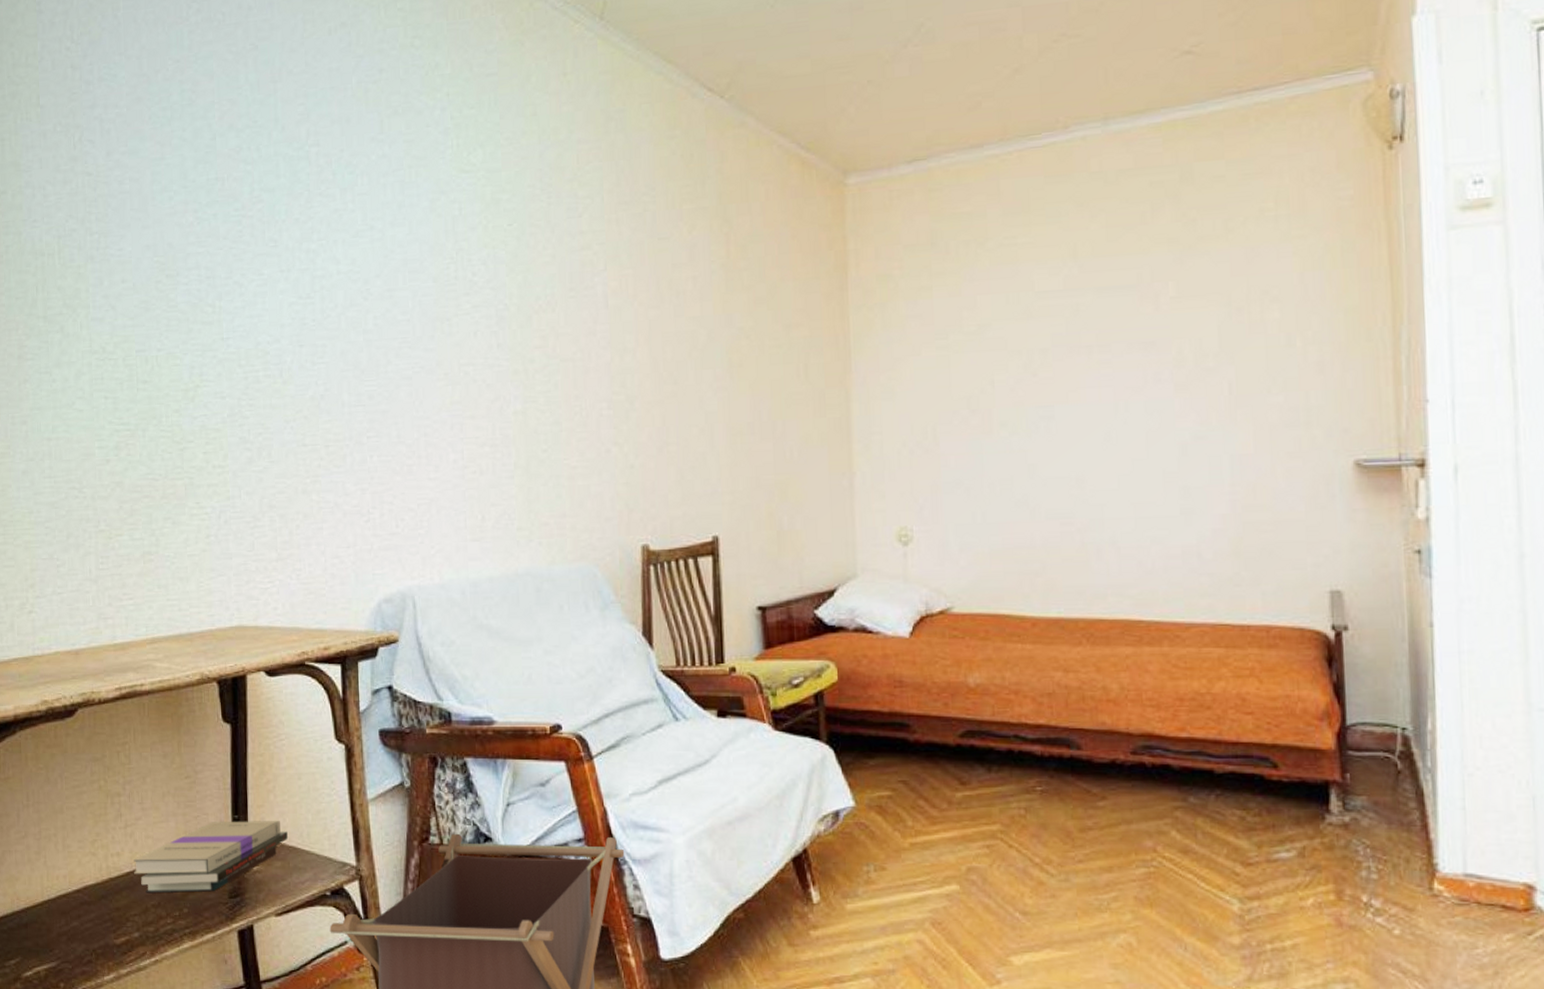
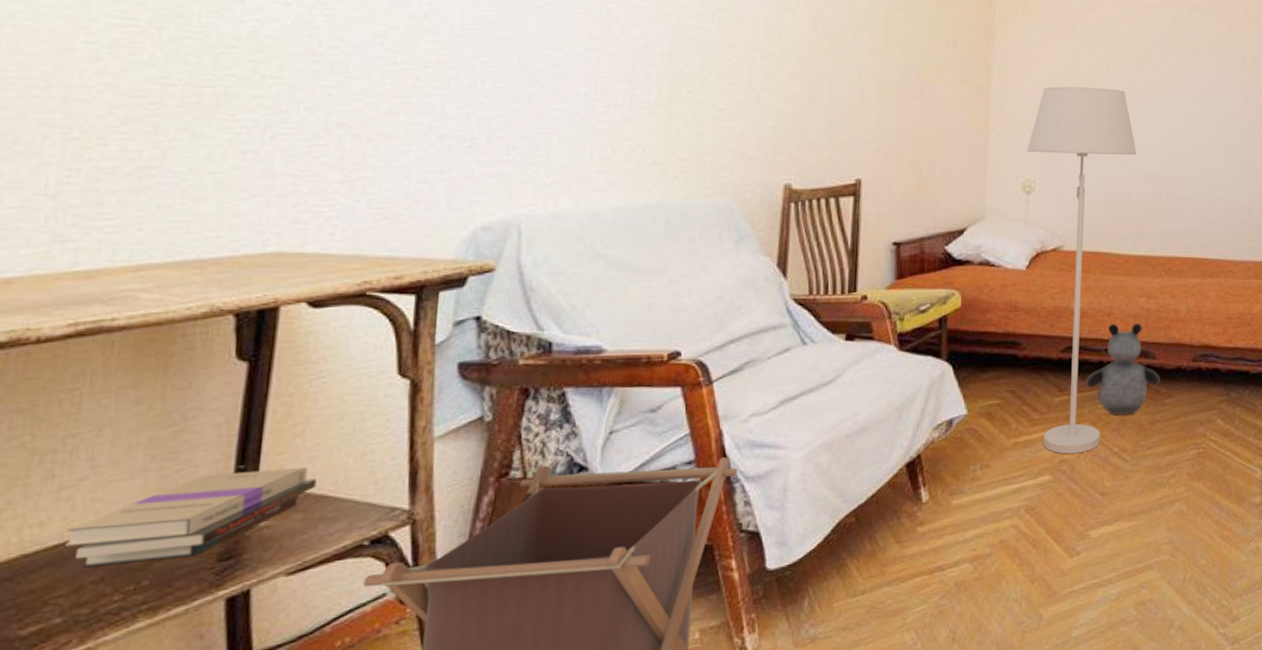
floor lamp: none [899,407,1037,862] -> present [1027,86,1137,454]
teddy bear: none [993,704,1089,818] -> present [1086,323,1160,415]

